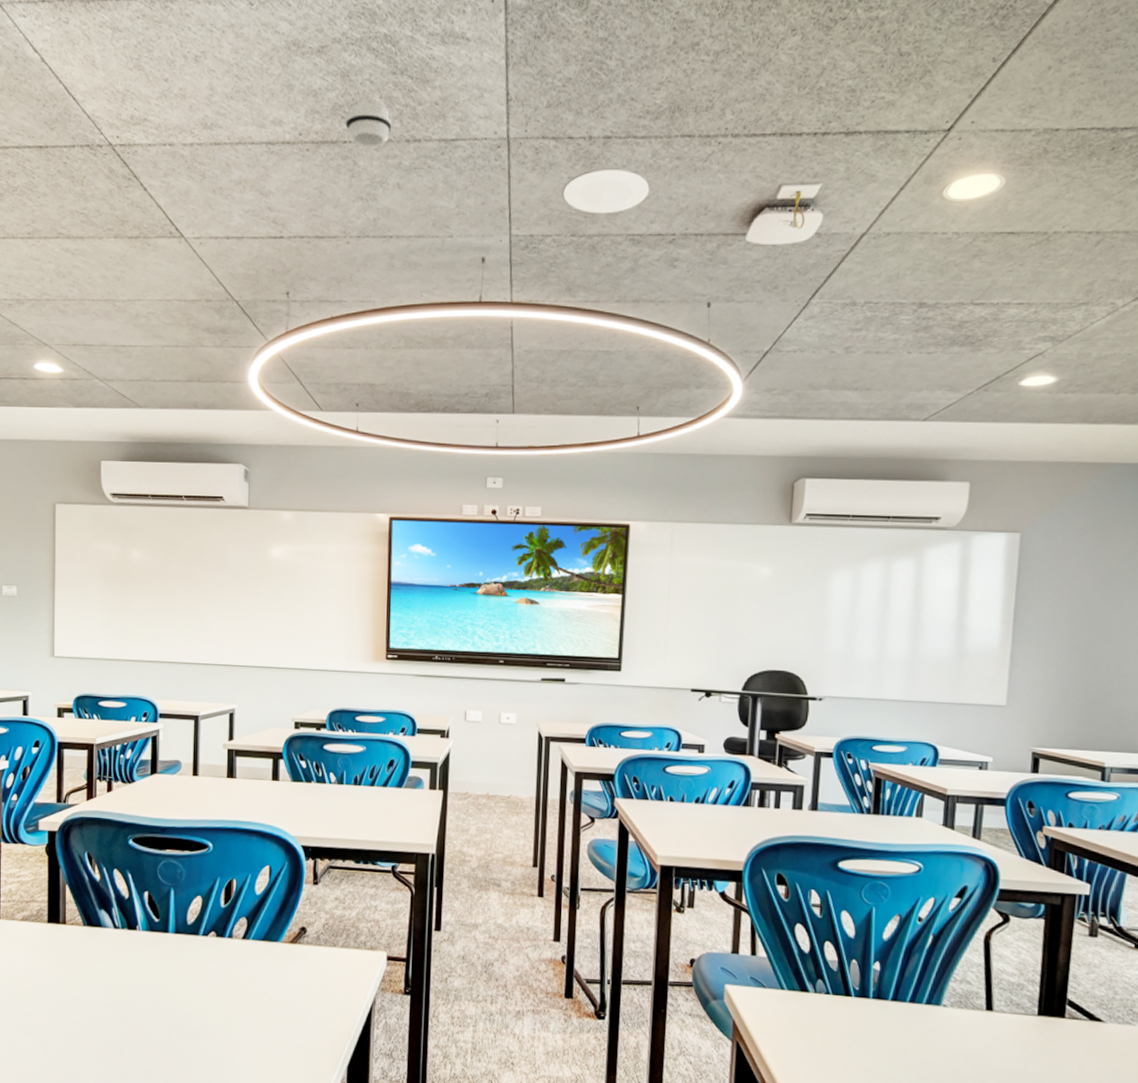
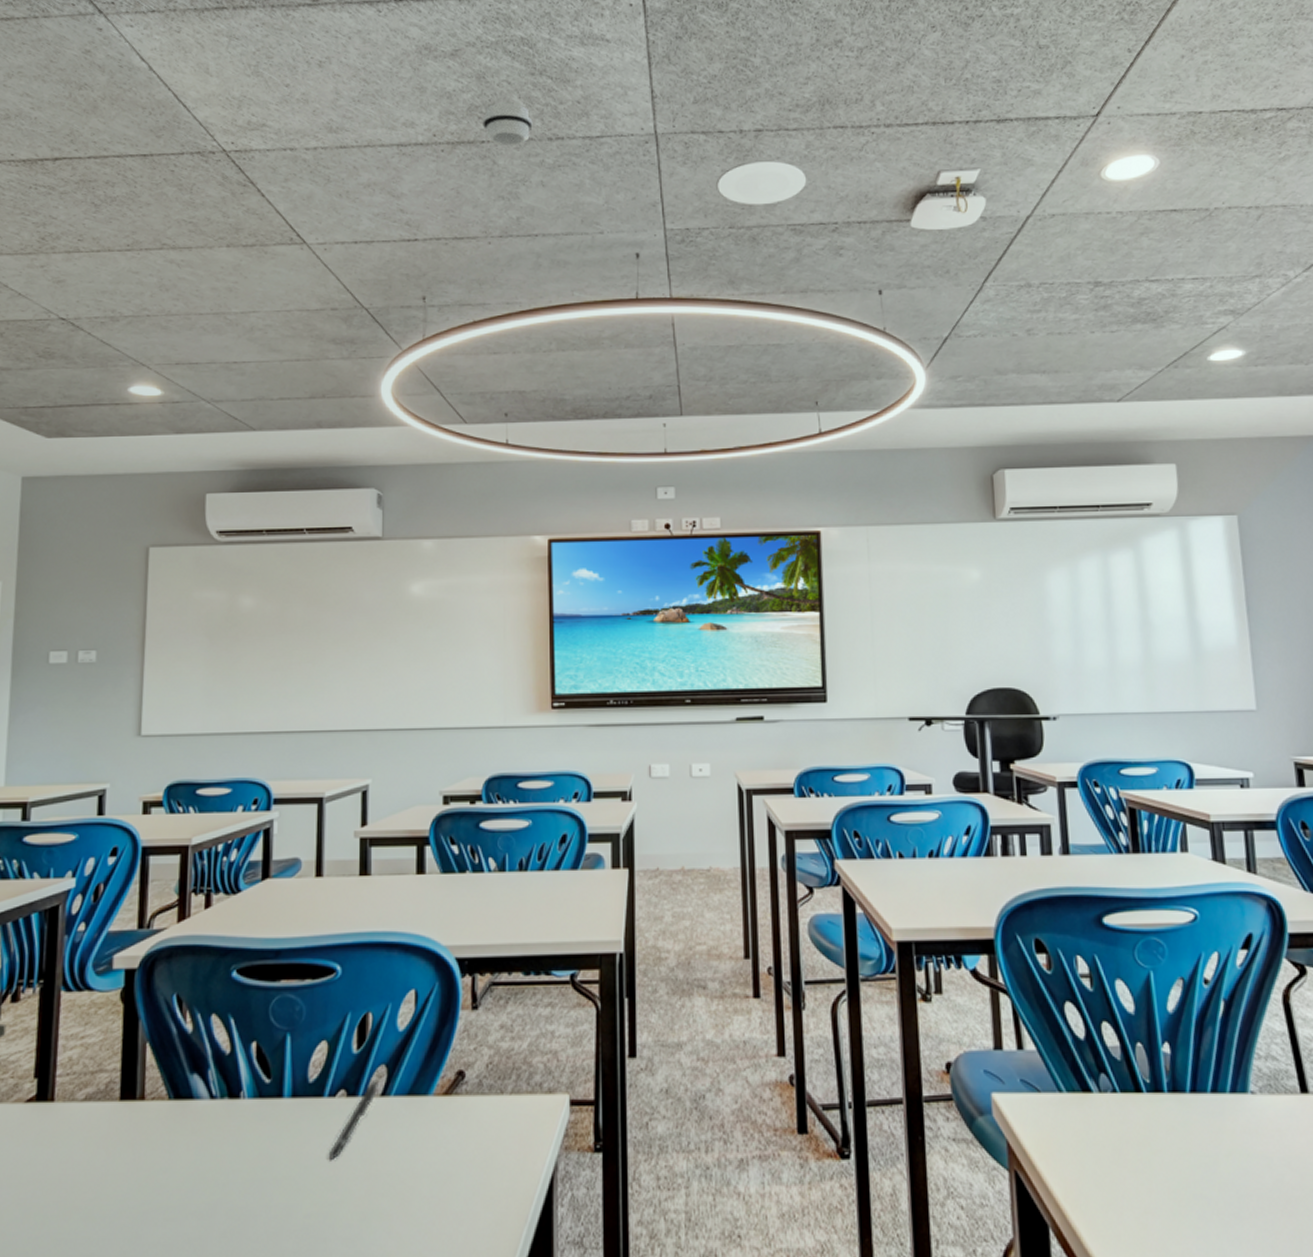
pen: none [203,928,240,980] -> present [330,1081,379,1161]

